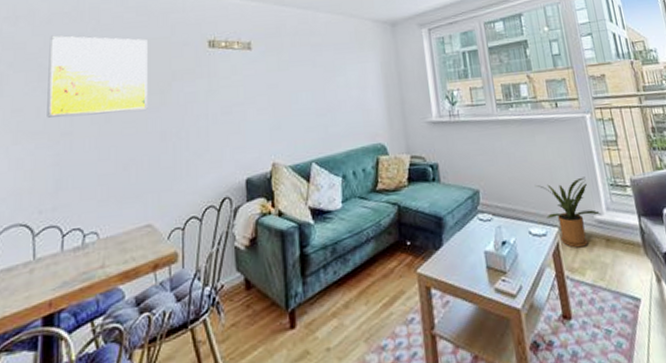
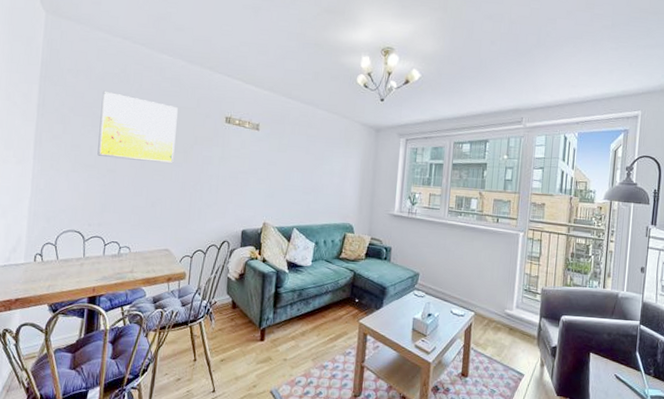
house plant: present [534,177,602,248] -> none [464,279,512,330]

